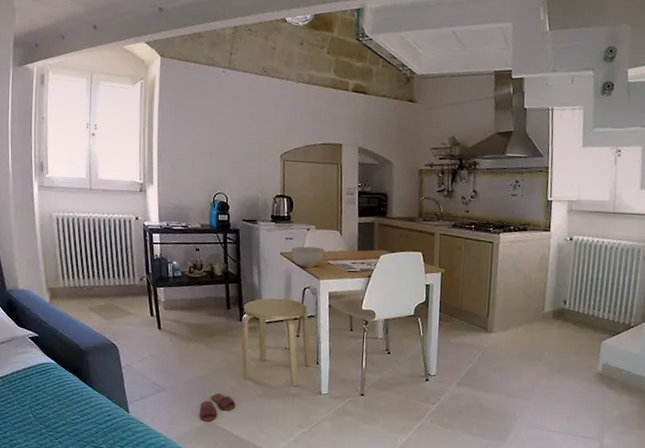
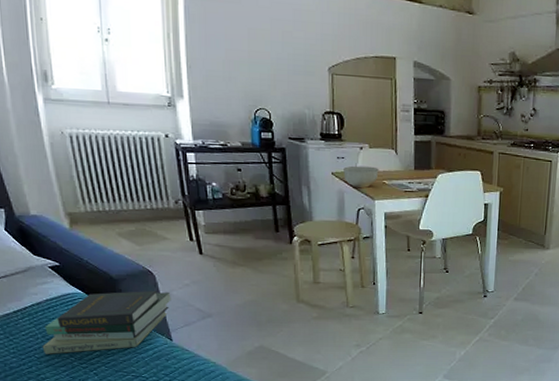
books: none [17,362,131,421] -> present [42,290,171,354]
slippers: present [199,393,236,421] -> none [250,317,289,345]

